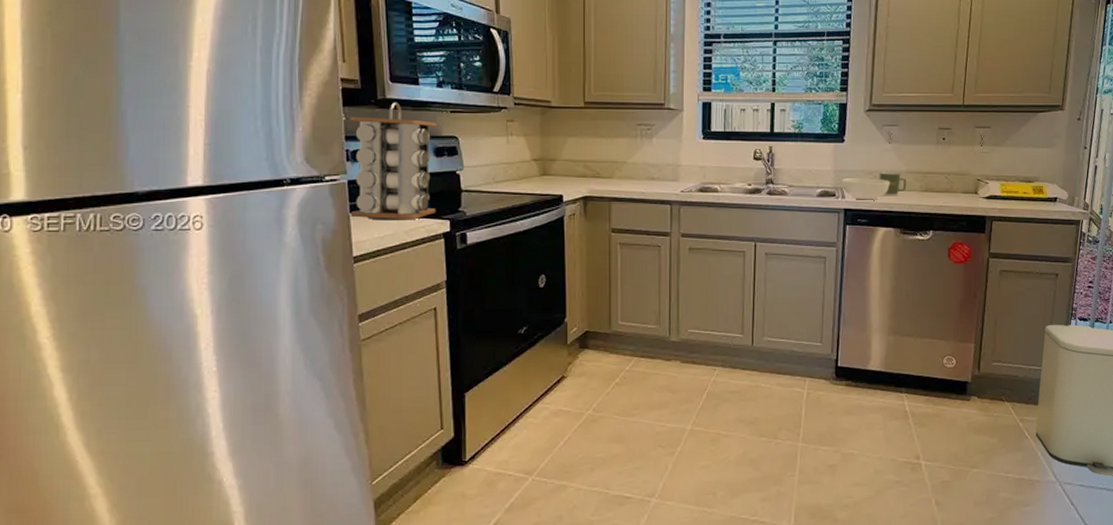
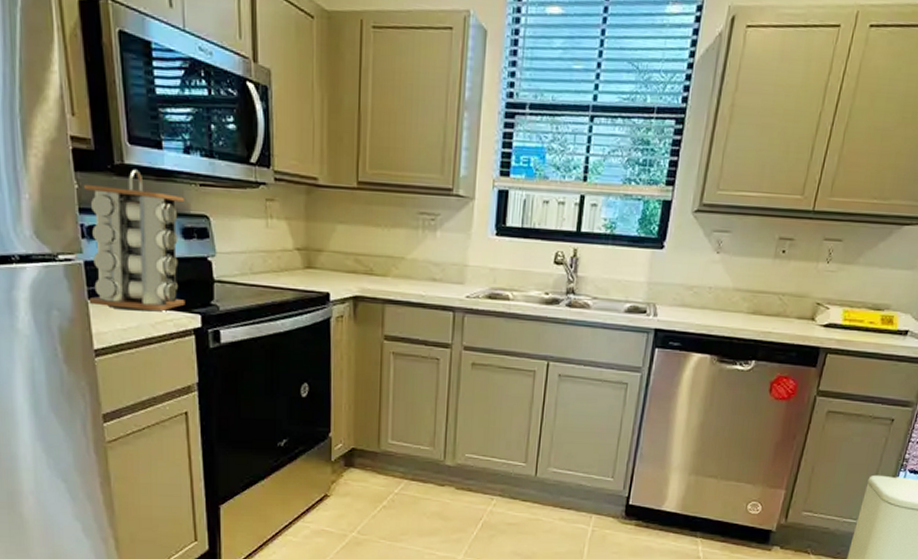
bowl: present [841,178,891,200] -> none [655,292,713,321]
mug: present [879,172,907,196] -> none [700,288,733,318]

